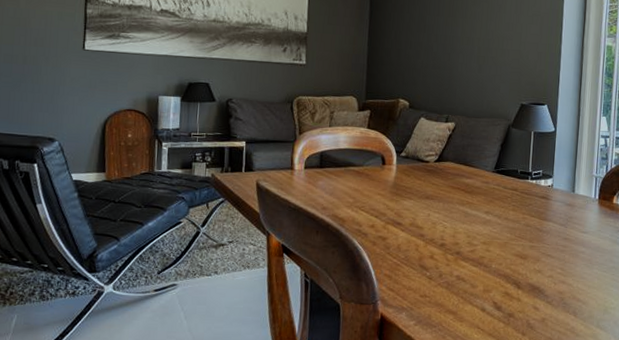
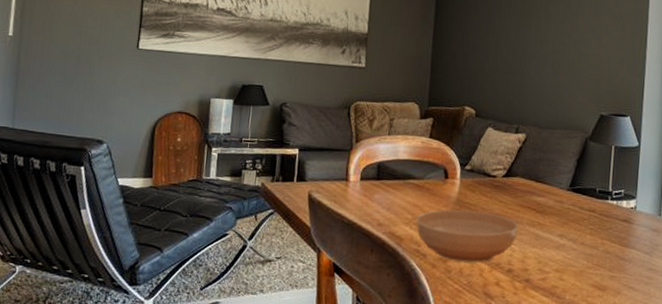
bowl: none [357,192,449,239] -> present [416,209,518,263]

